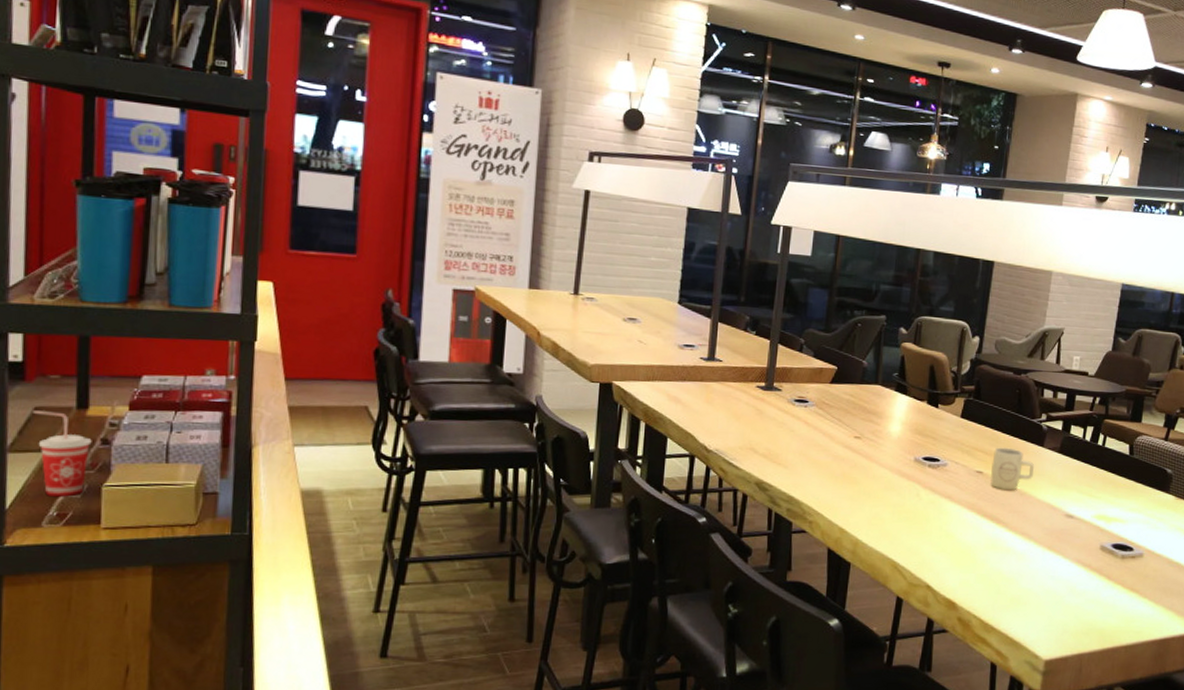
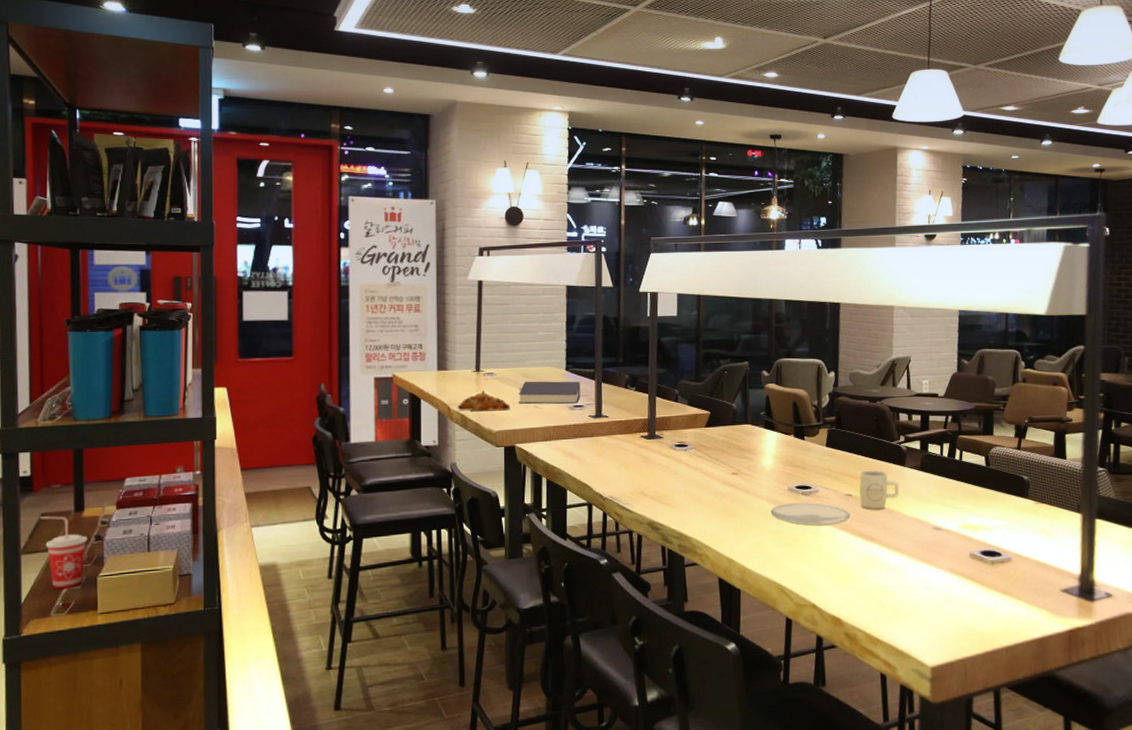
croissant: none [548,316,611,342] -> present [457,390,511,412]
book: none [621,311,694,343] -> present [519,381,581,404]
plate: none [892,474,979,503] -> present [770,502,851,526]

